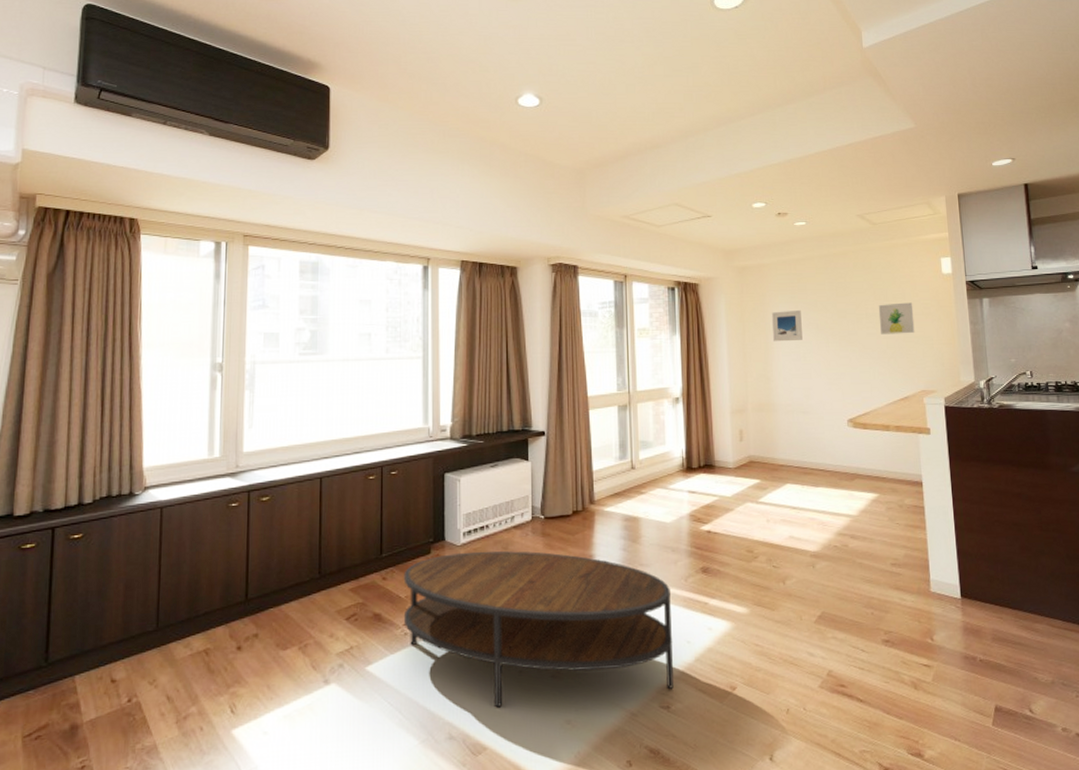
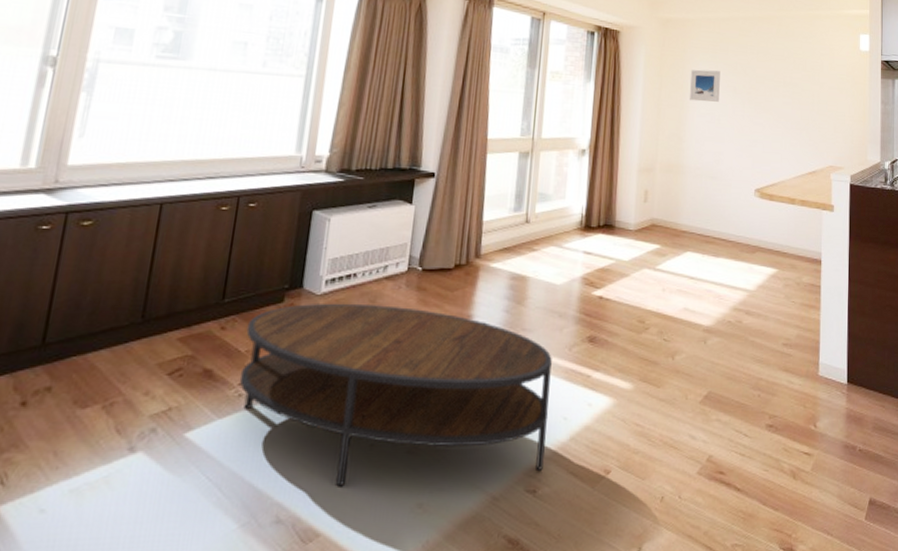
wall art: present [878,302,915,335] -> none [796,74,830,108]

